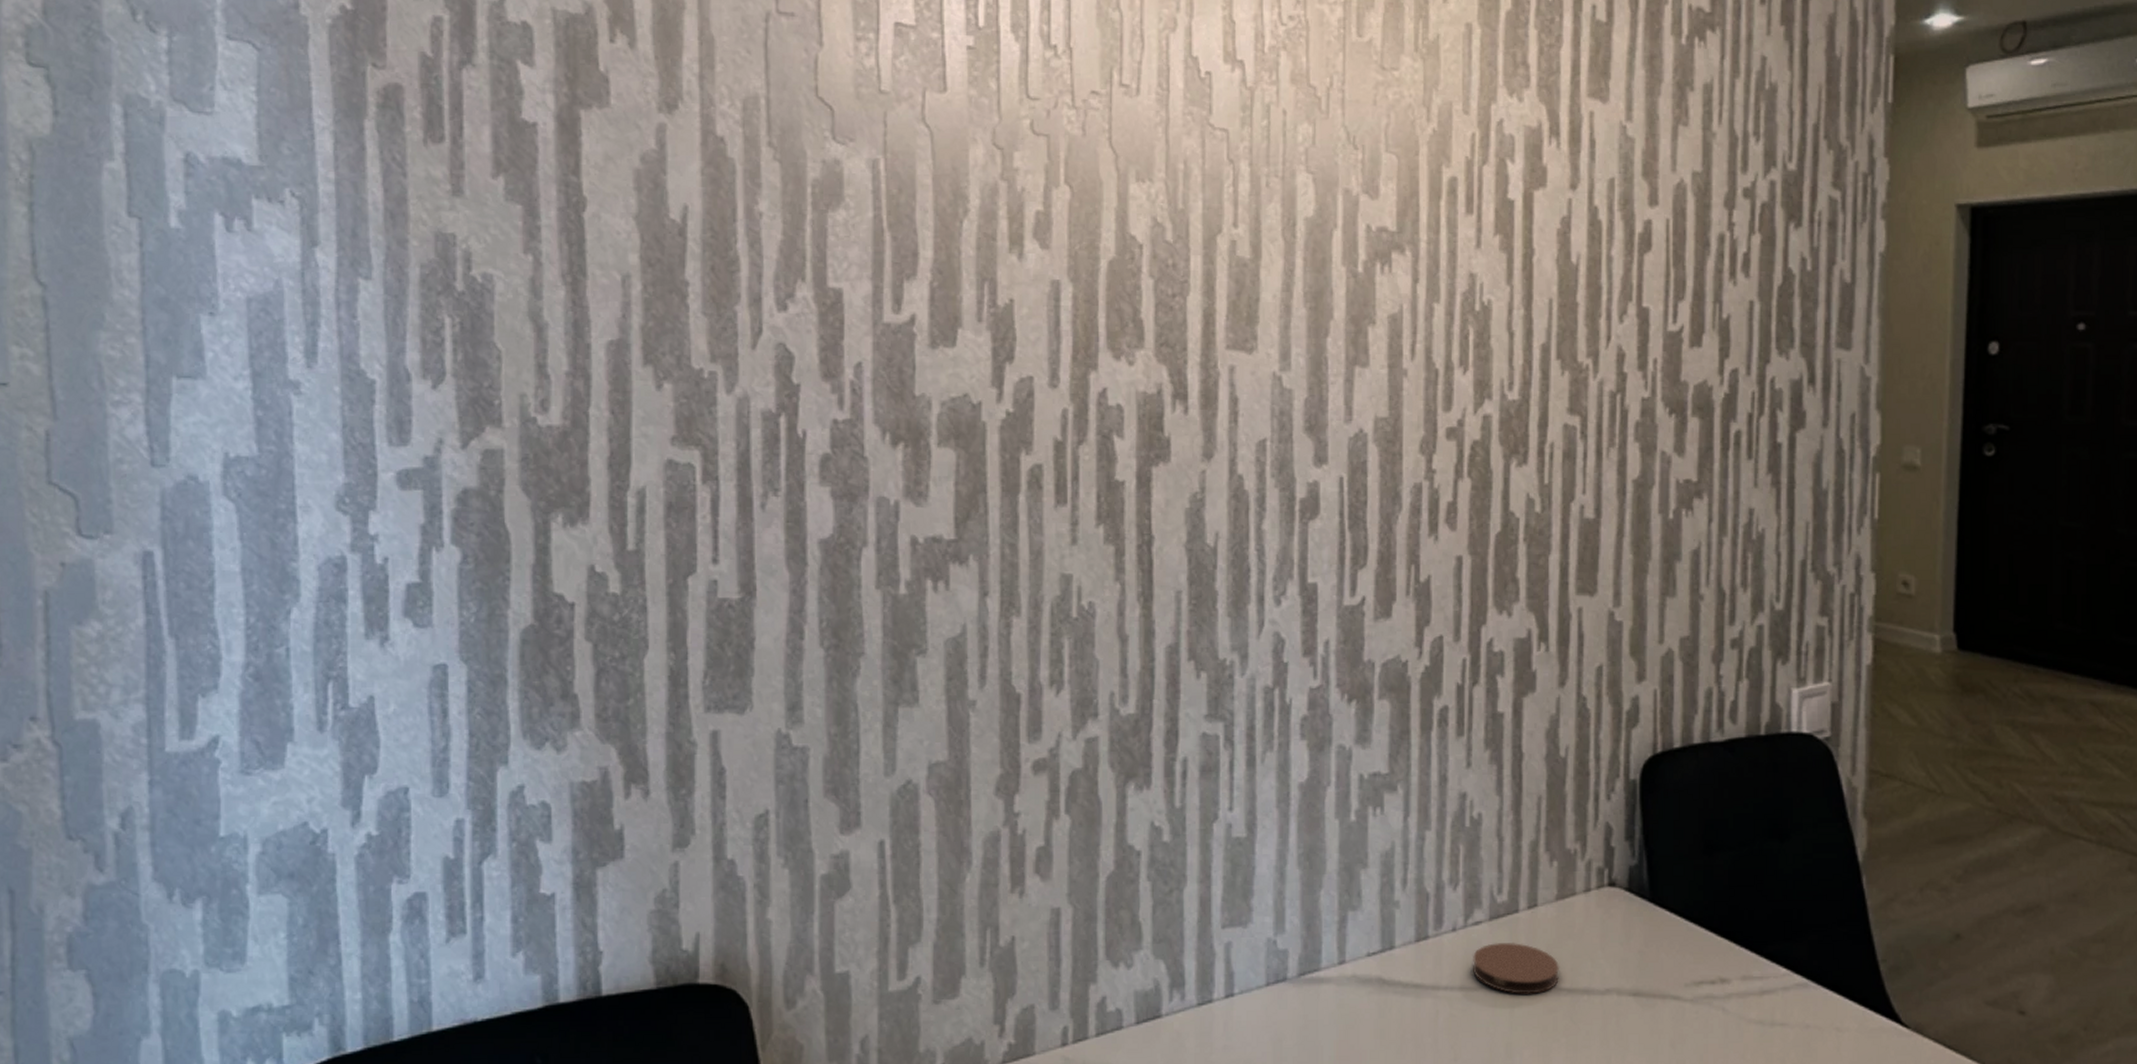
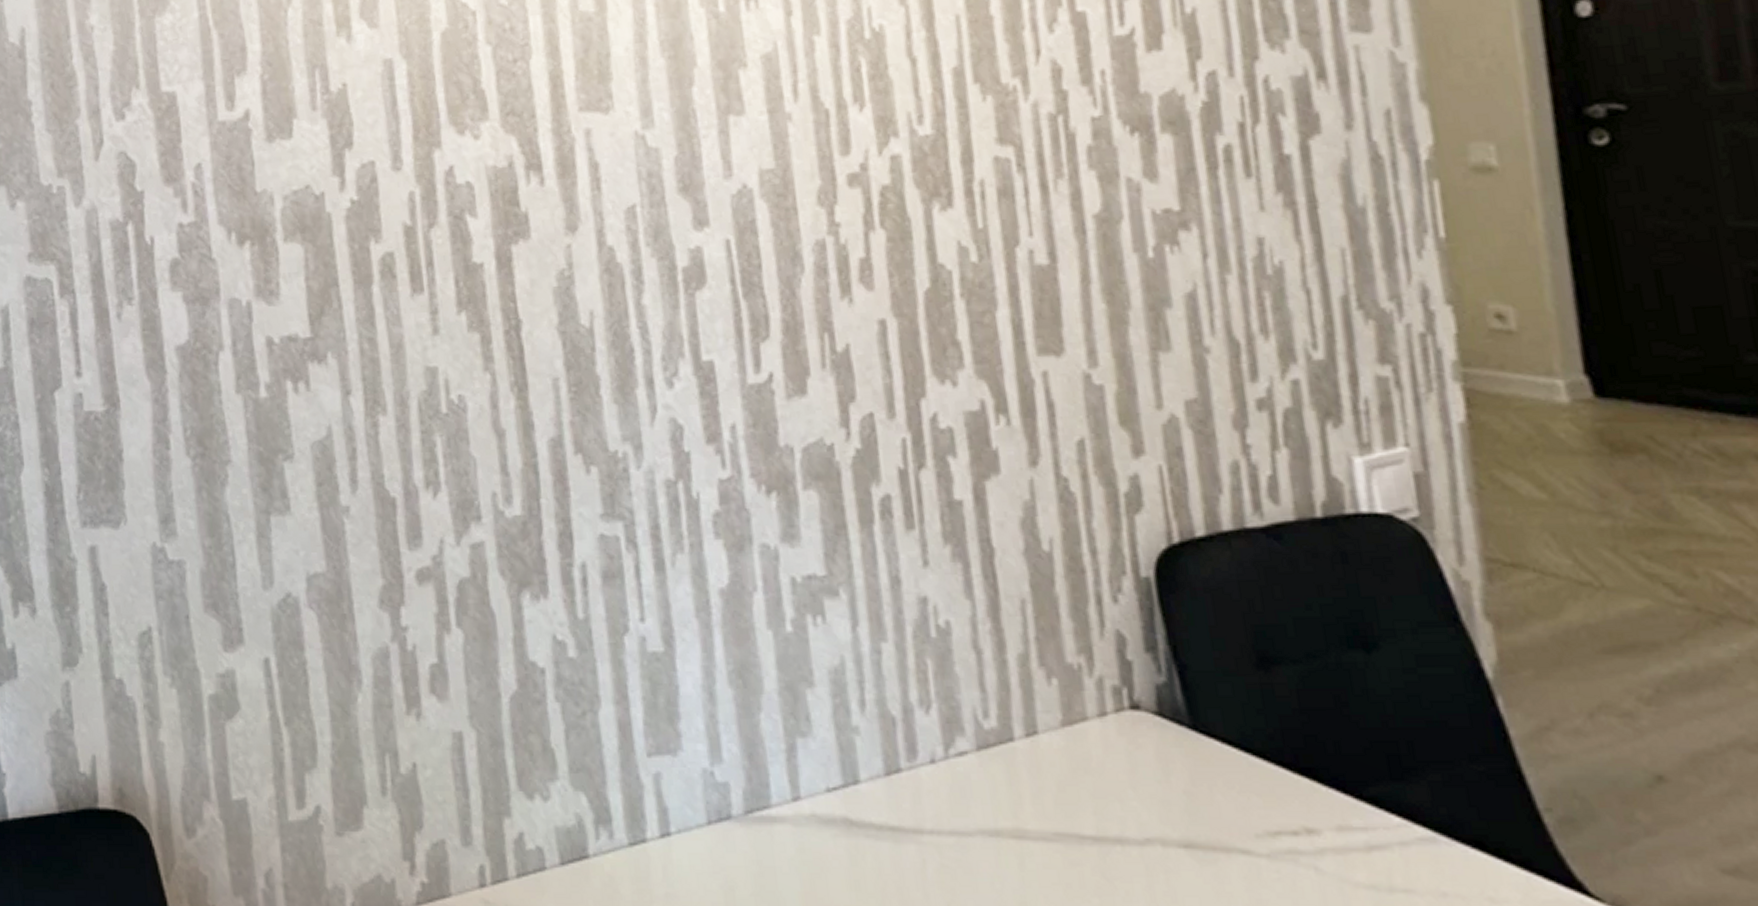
coaster: present [1472,943,1560,994] -> none [961,778,1080,842]

